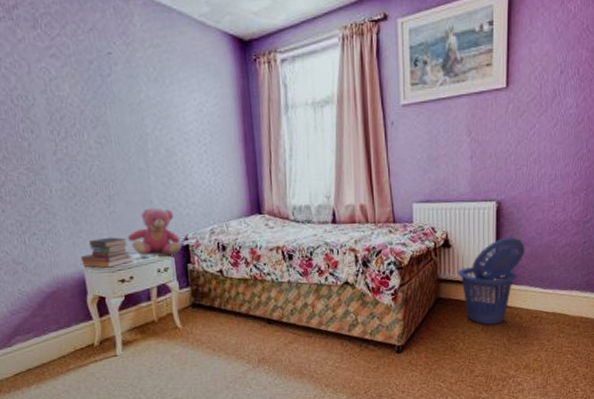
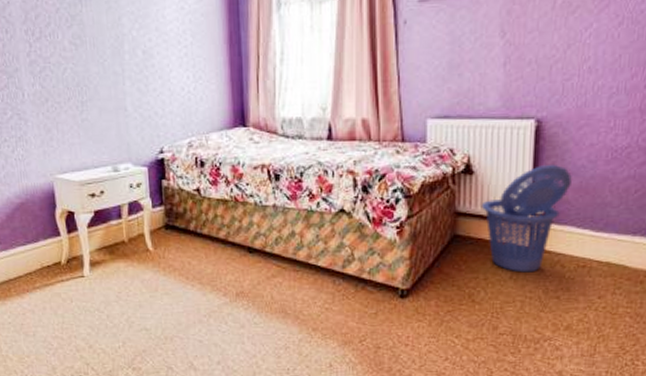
books: present [80,237,134,268] -> none [50,147,105,180]
teddy bear: present [127,208,182,257] -> none [99,117,156,170]

